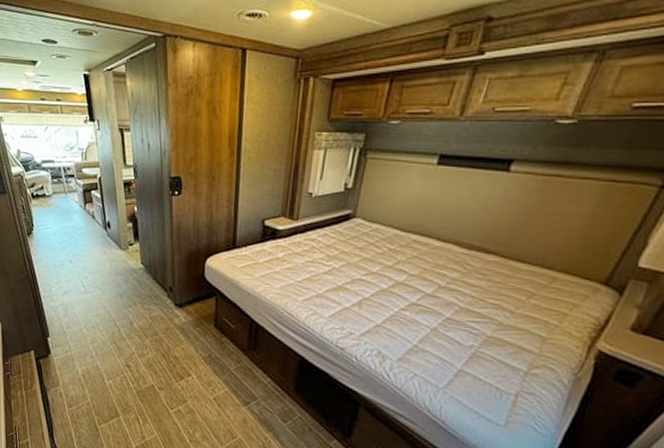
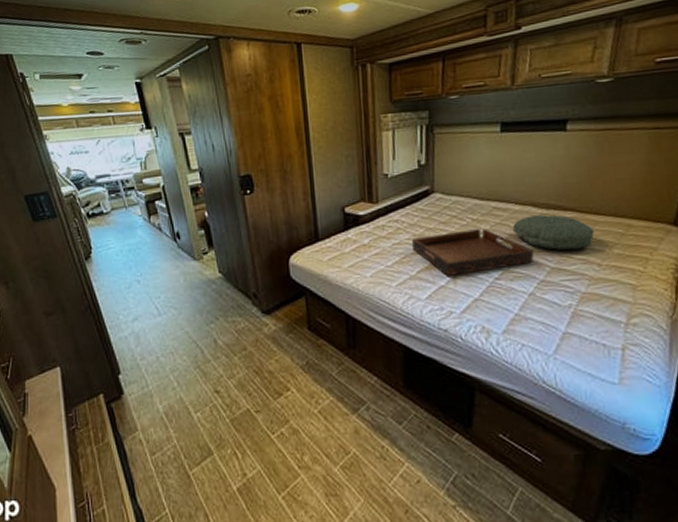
serving tray: none [323,258,445,301] -> present [411,228,534,276]
pillow: none [429,254,515,294] -> present [513,214,594,250]

